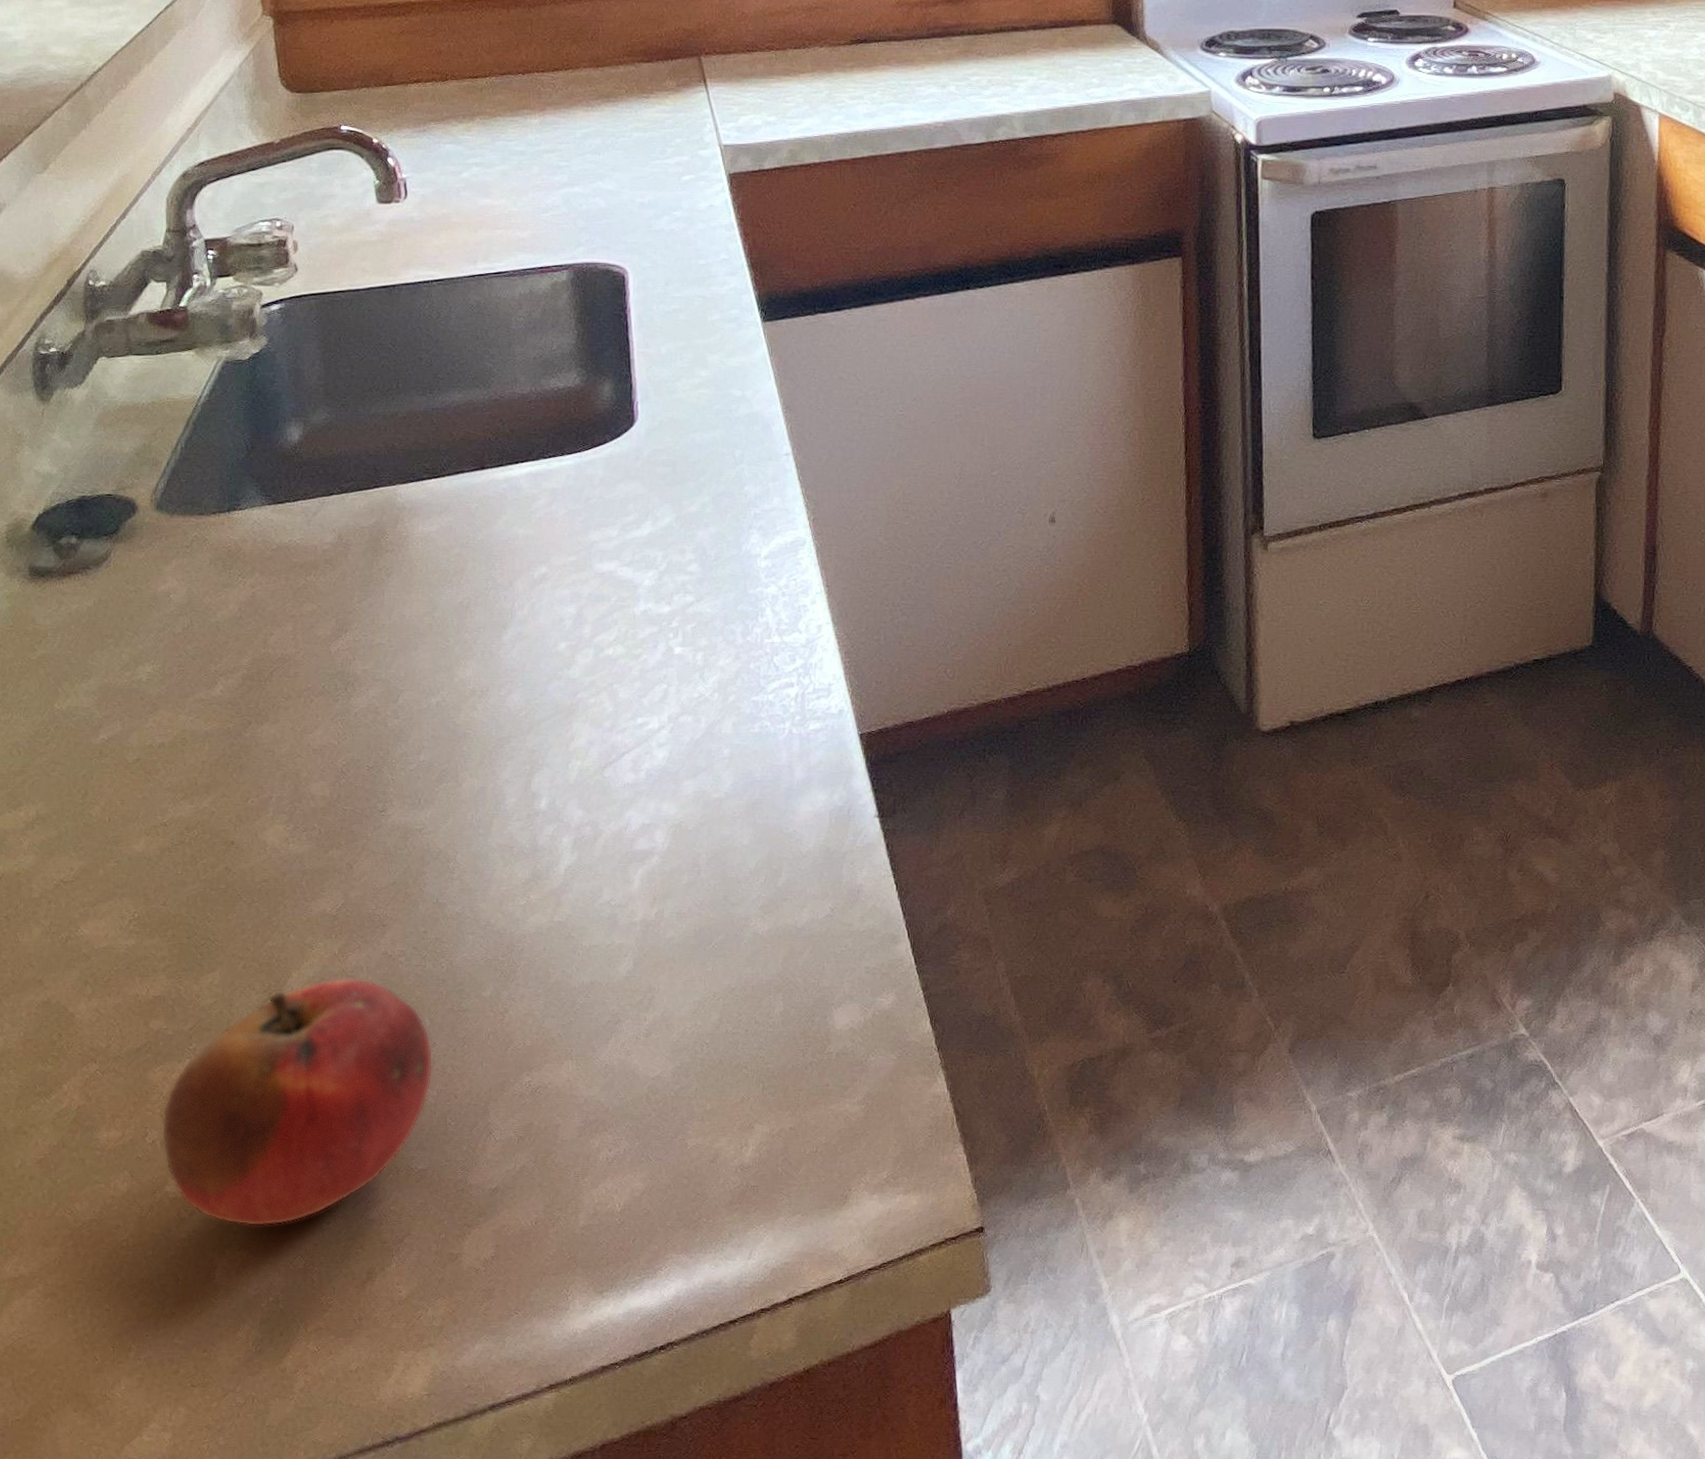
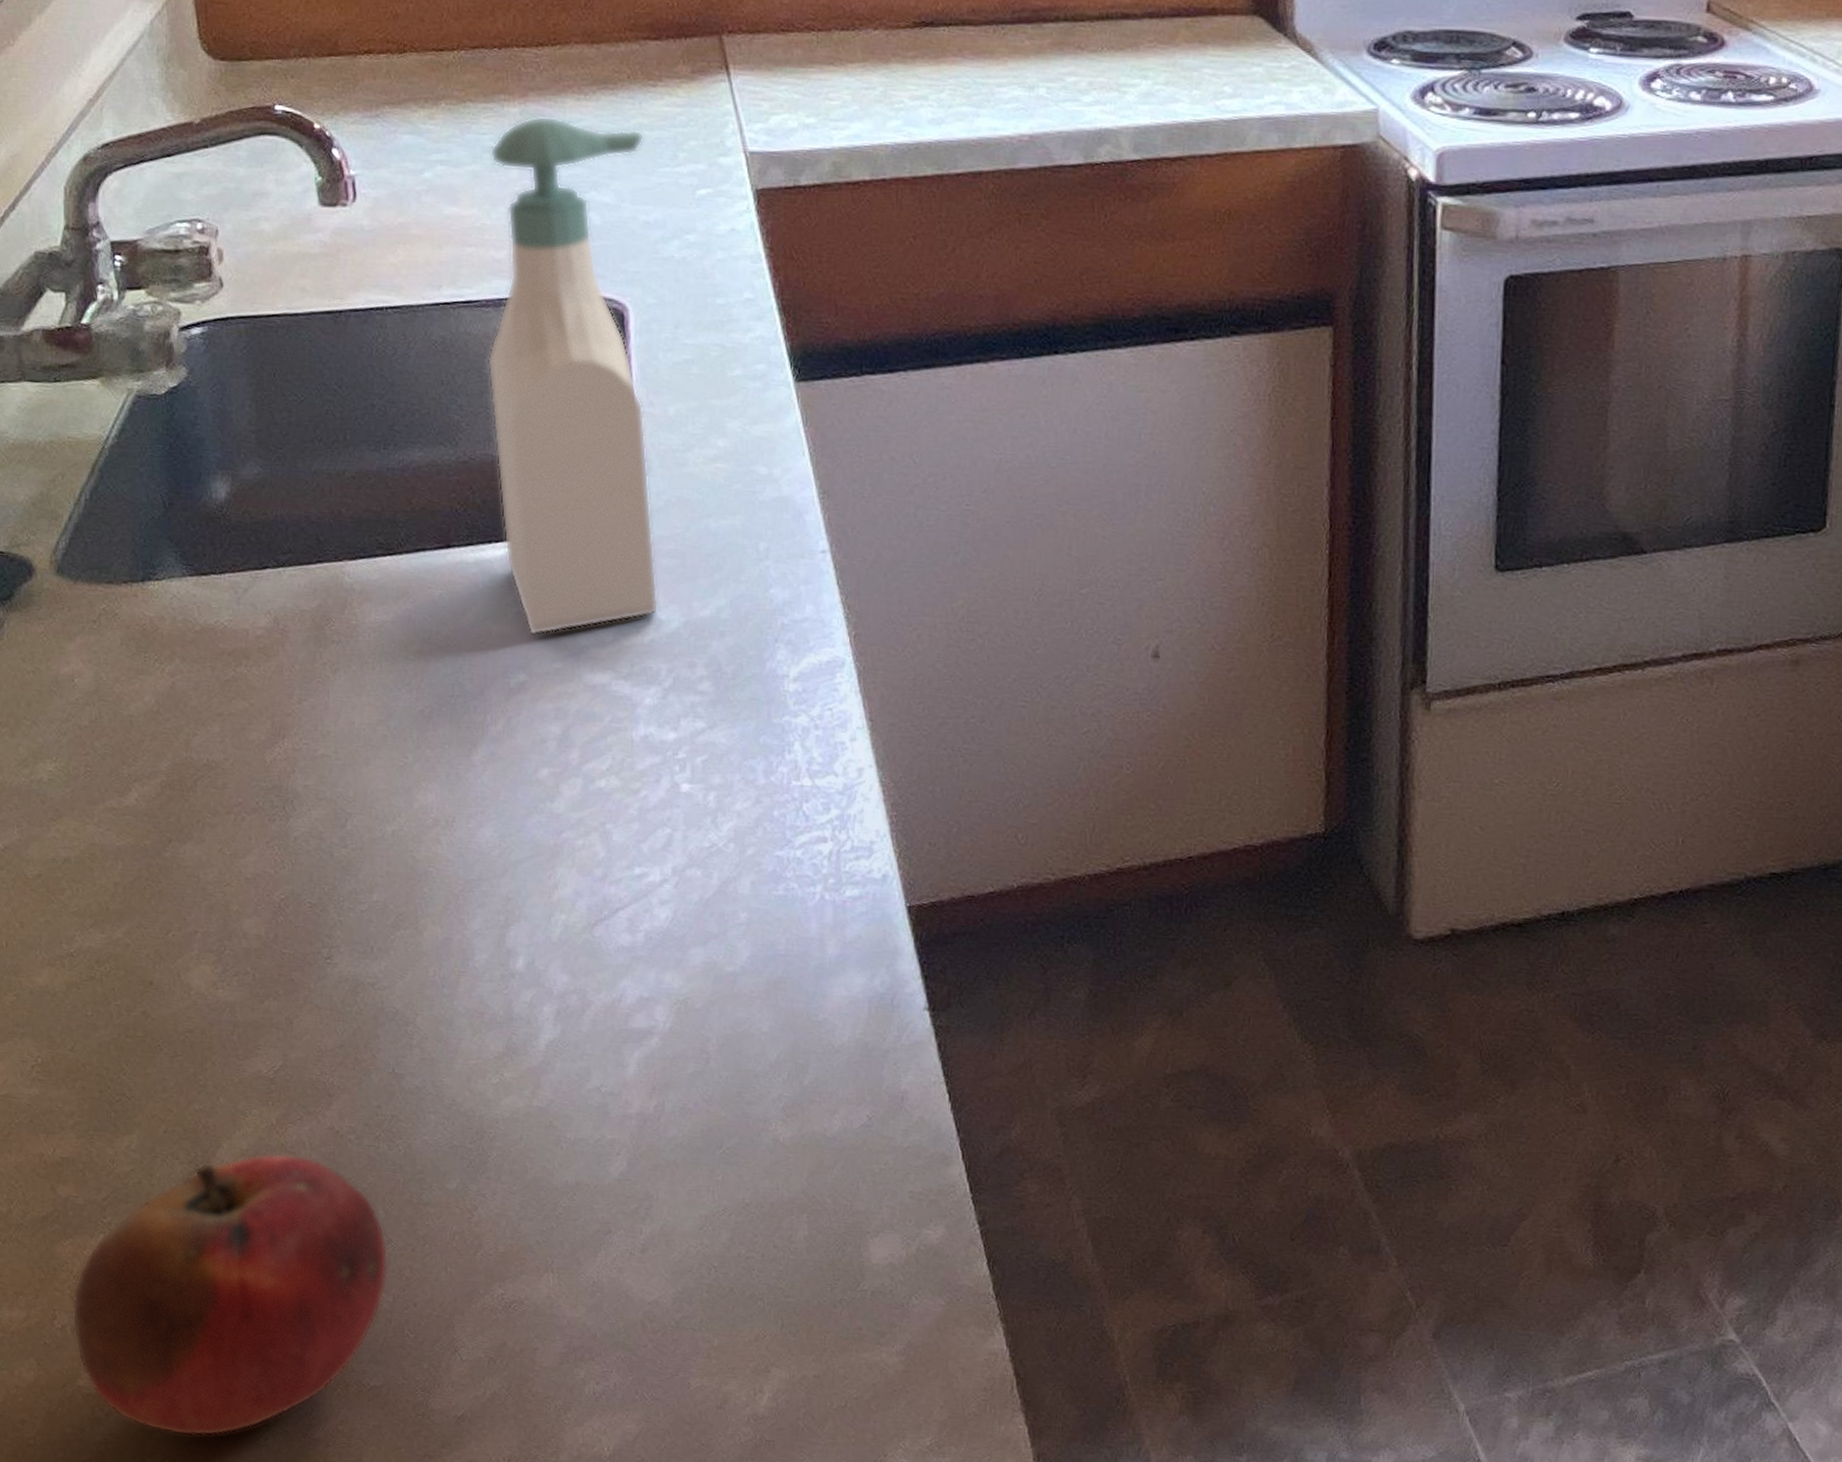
soap bottle: none [514,125,655,535] -> present [487,115,659,636]

